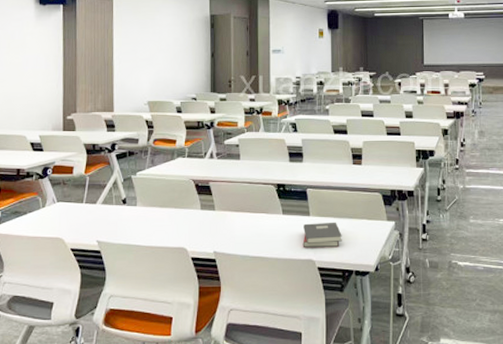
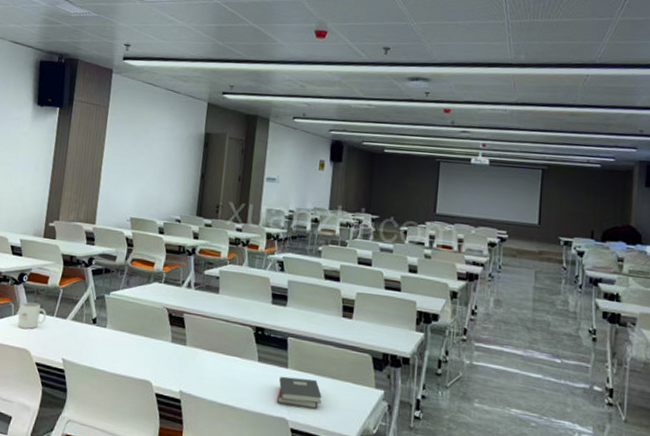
mug: none [47,193,75,220] -> present [17,302,47,329]

